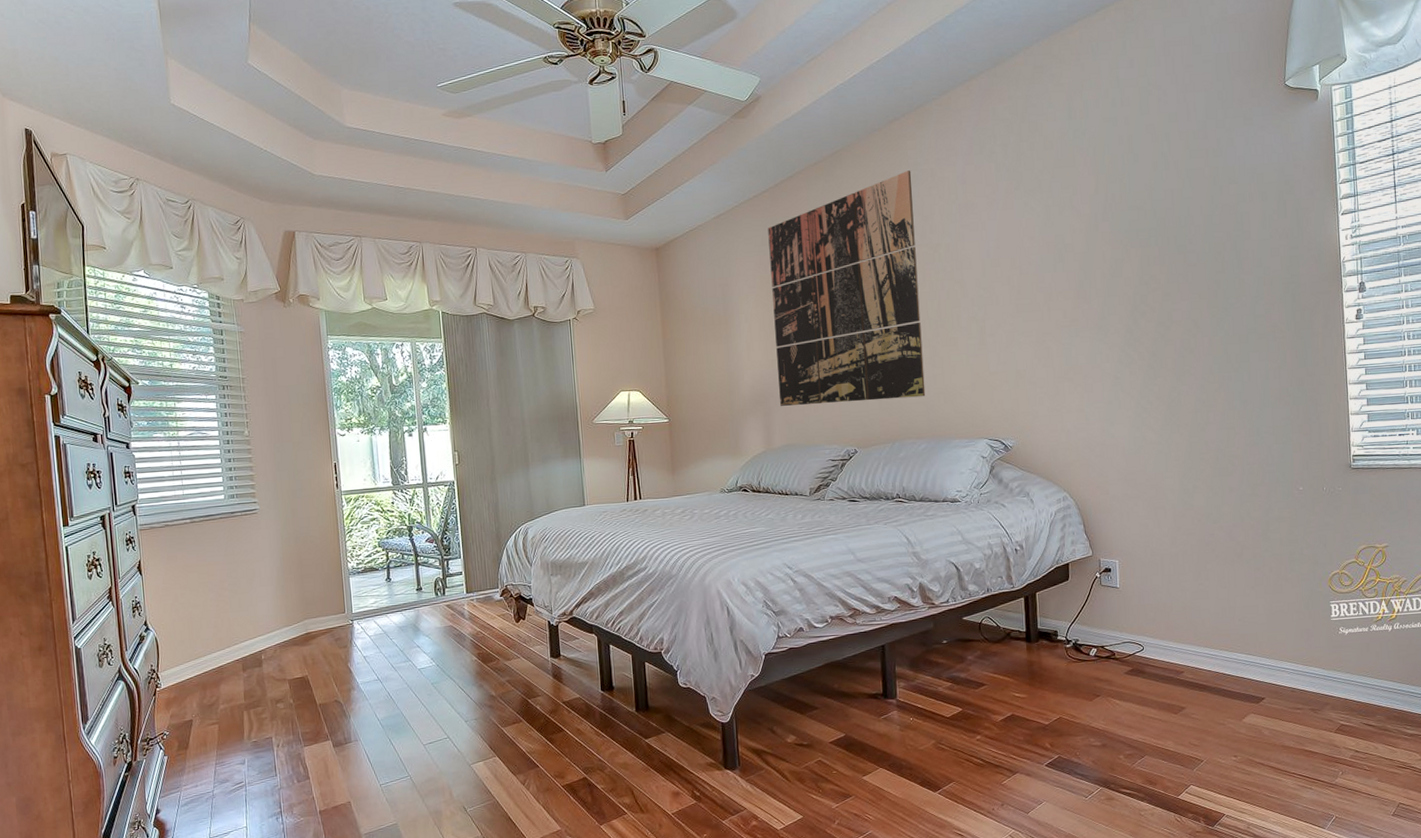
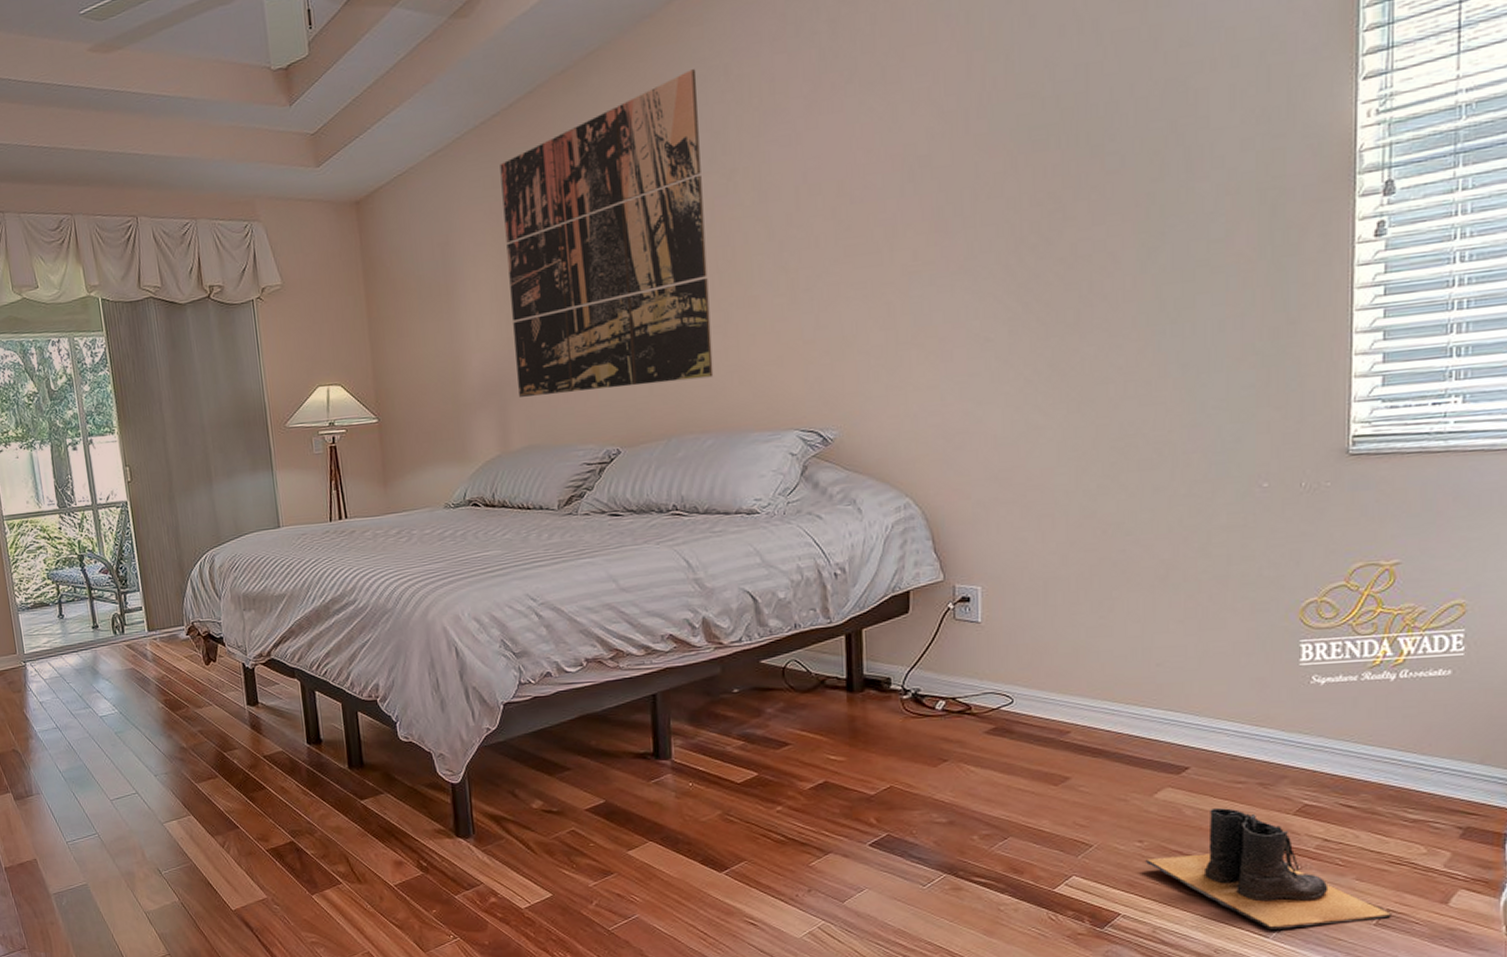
boots: none [1239,729,1403,823] -> present [1144,808,1392,931]

